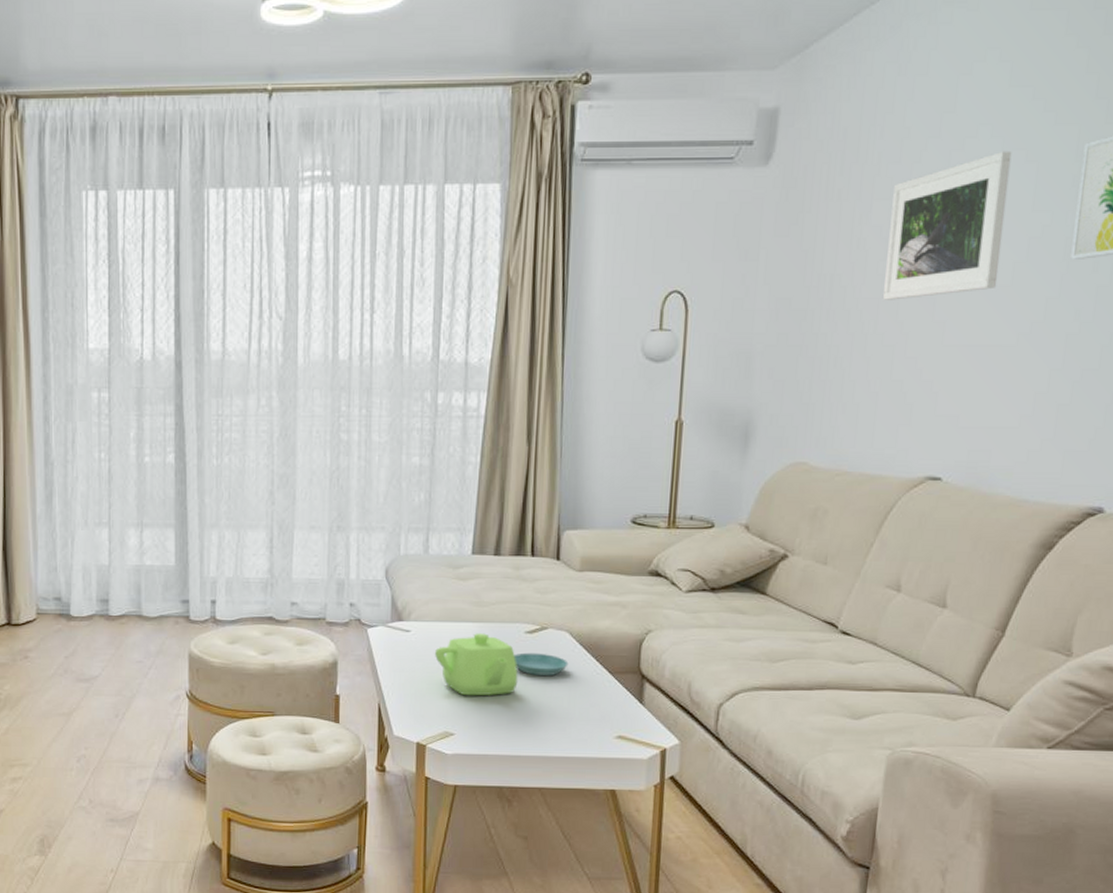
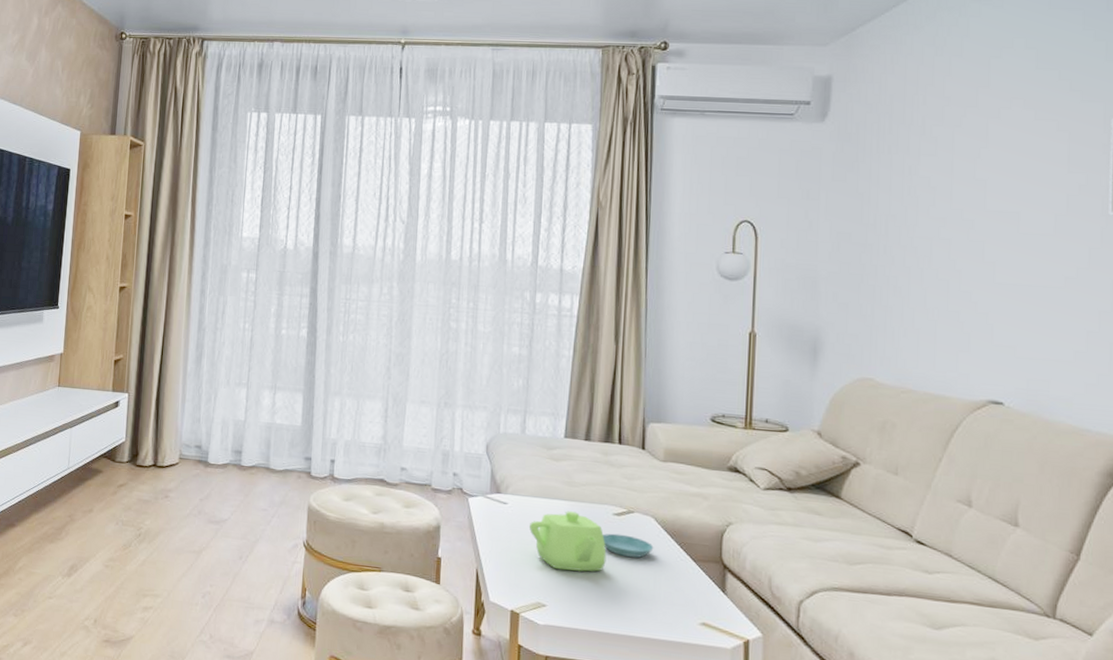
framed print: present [882,150,1012,300] -> none [934,120,1044,241]

